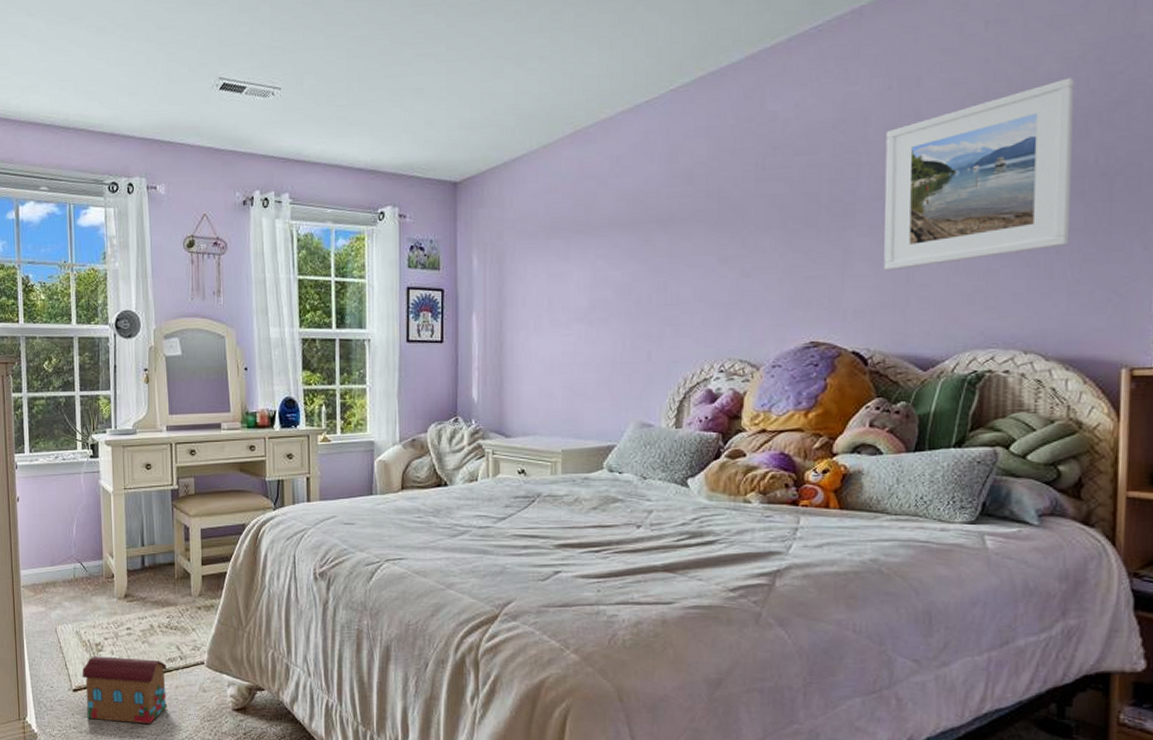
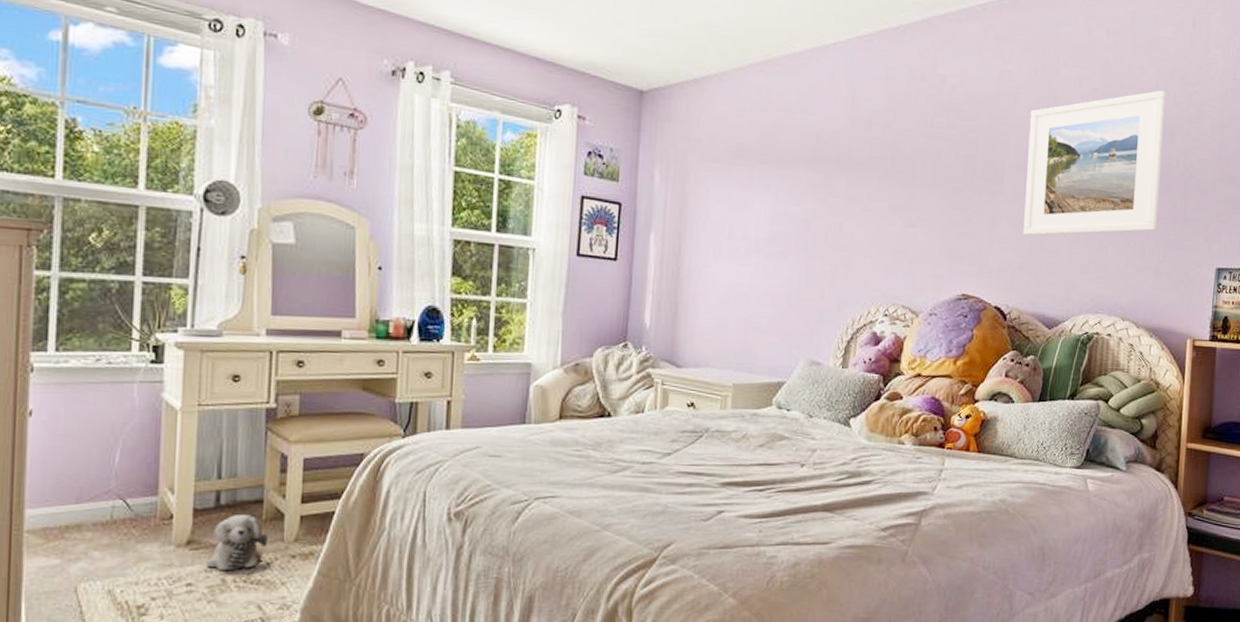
plush toy: none [139,574,181,618] -> present [207,515,269,570]

